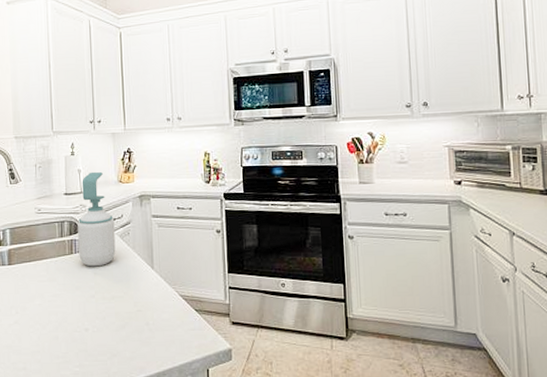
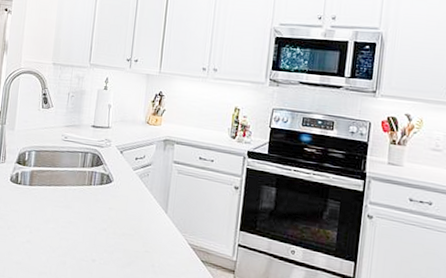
soap bottle: present [77,171,116,267] -> none [97,109,136,202]

